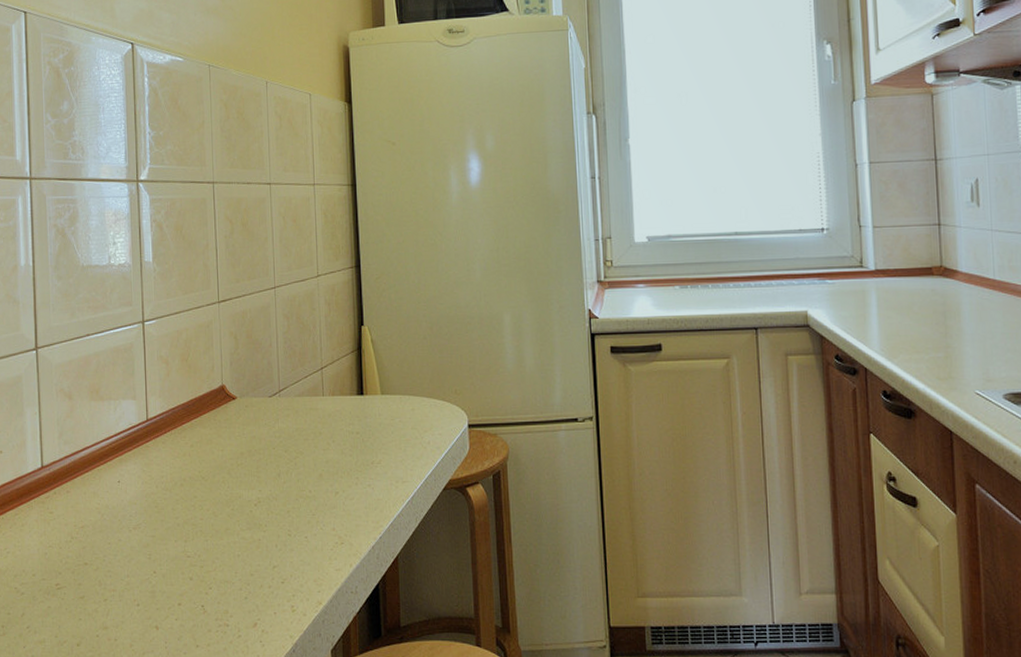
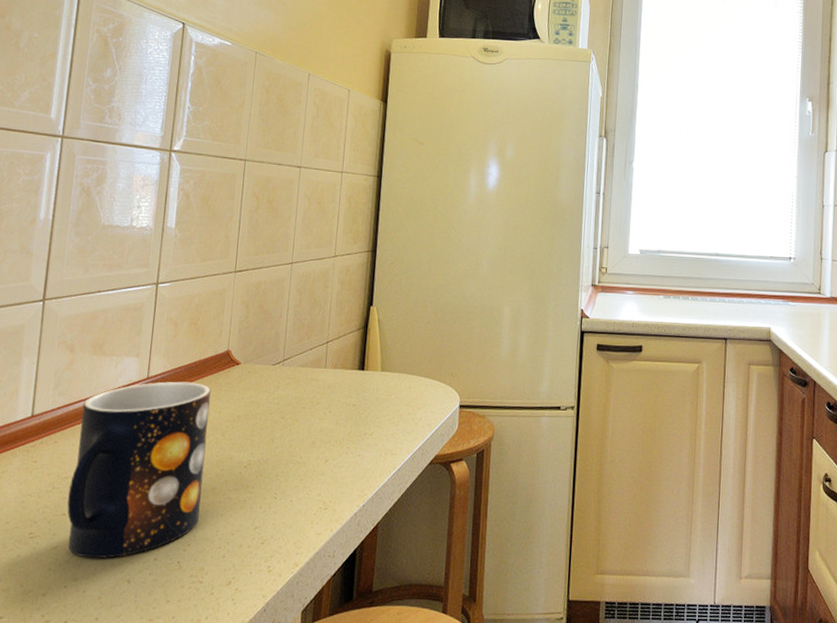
mug: none [87,421,216,607] -> present [67,381,211,559]

